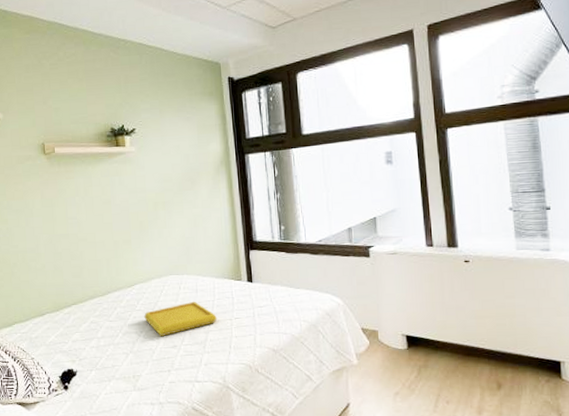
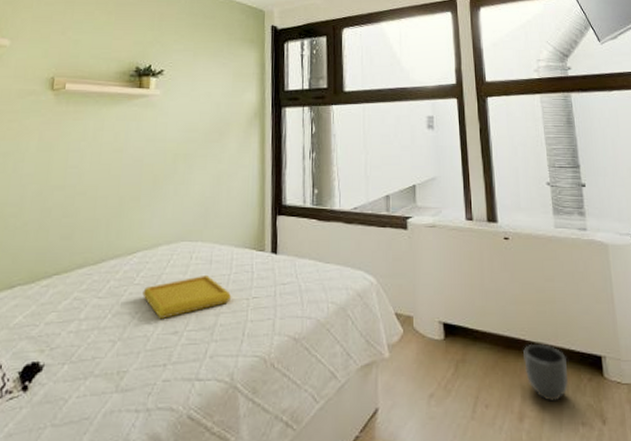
planter: none [483,351,526,399] -> present [523,343,568,402]

